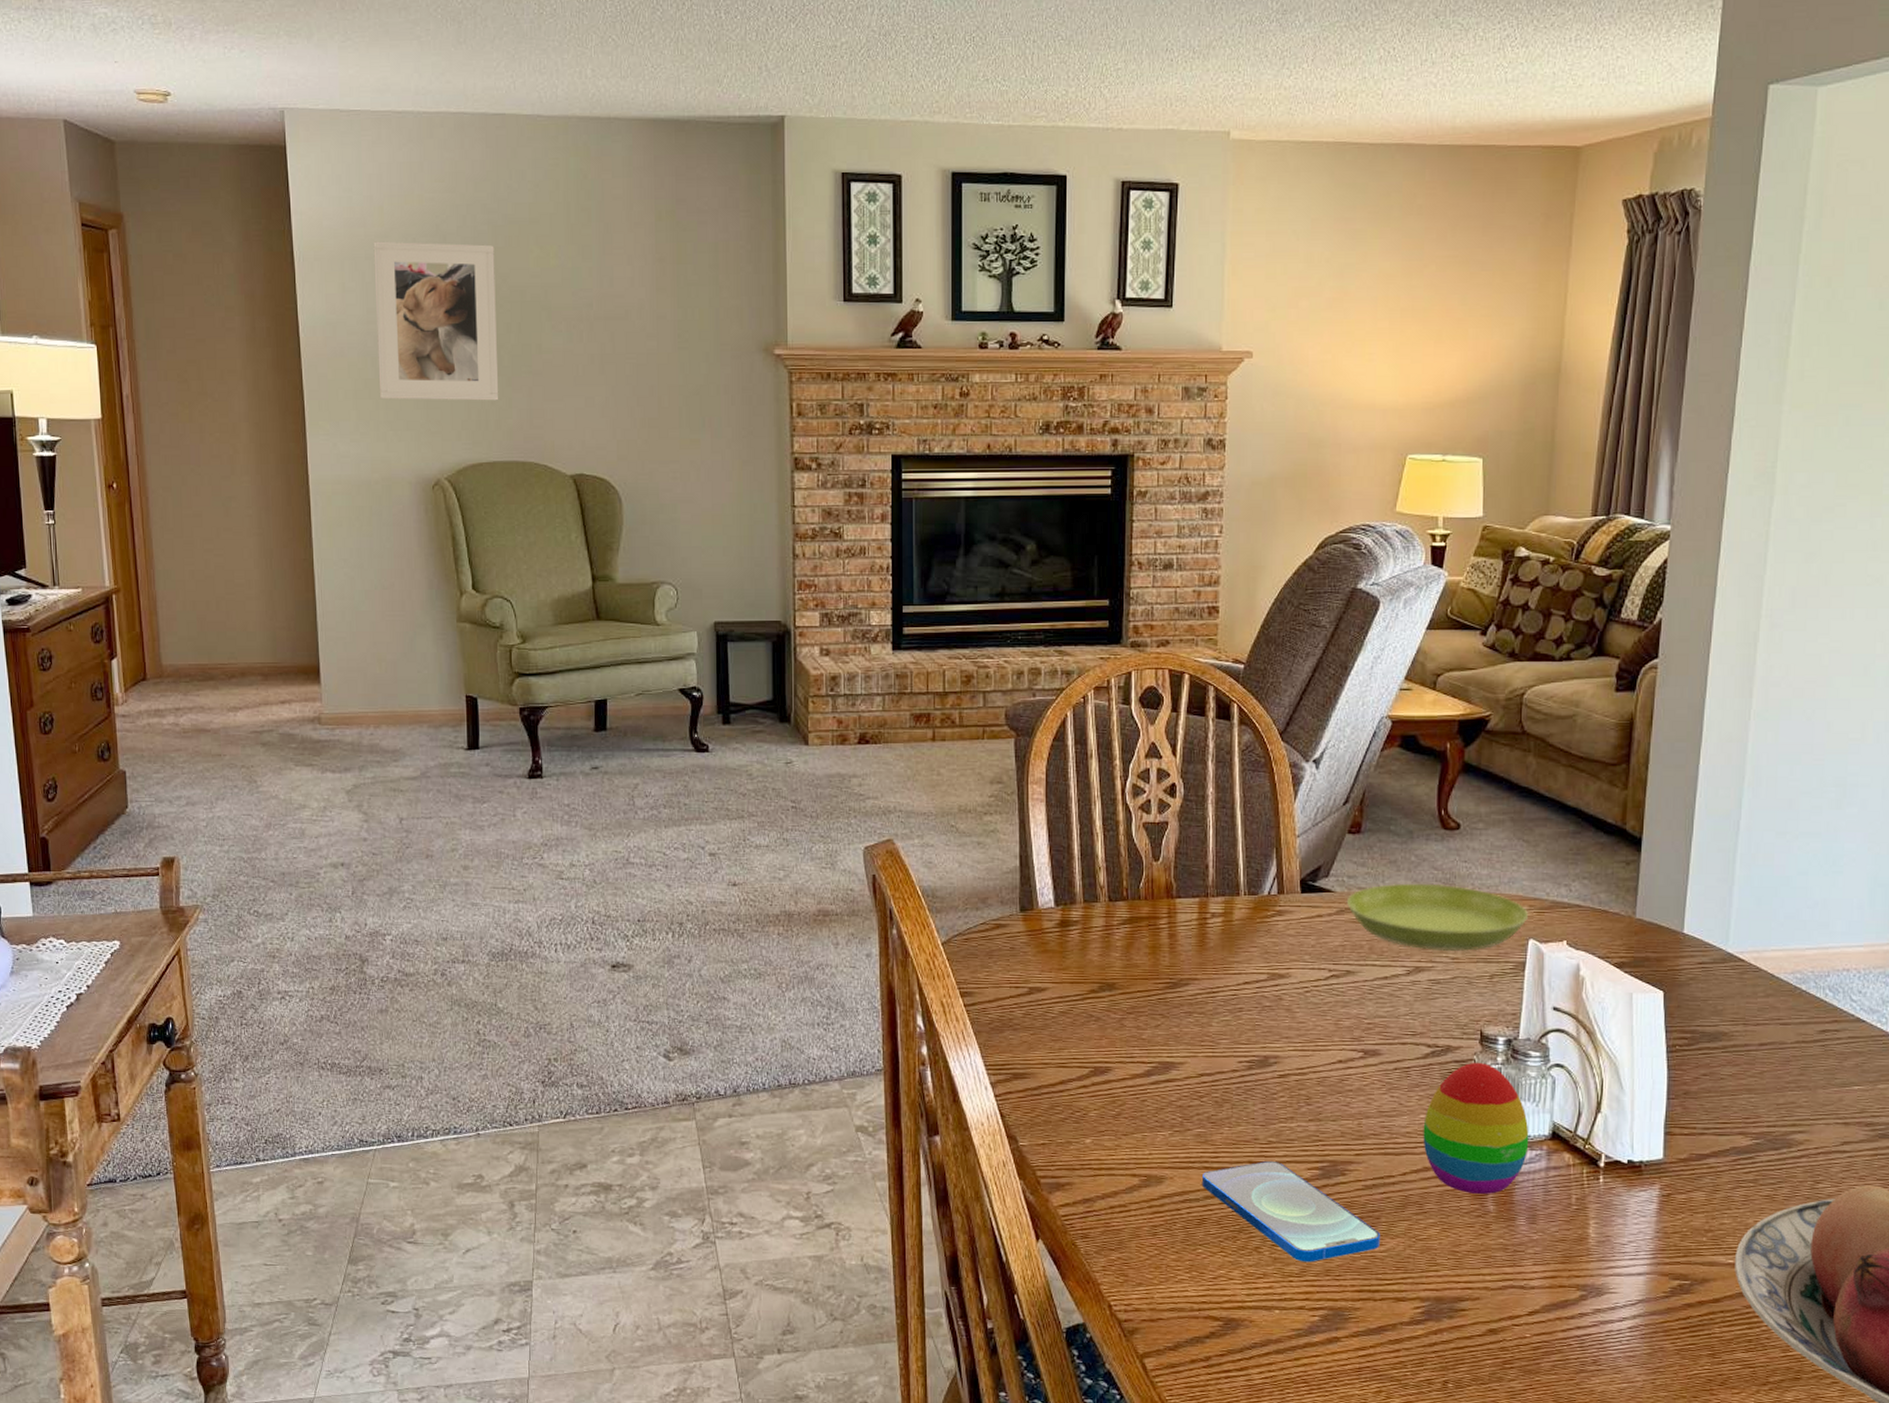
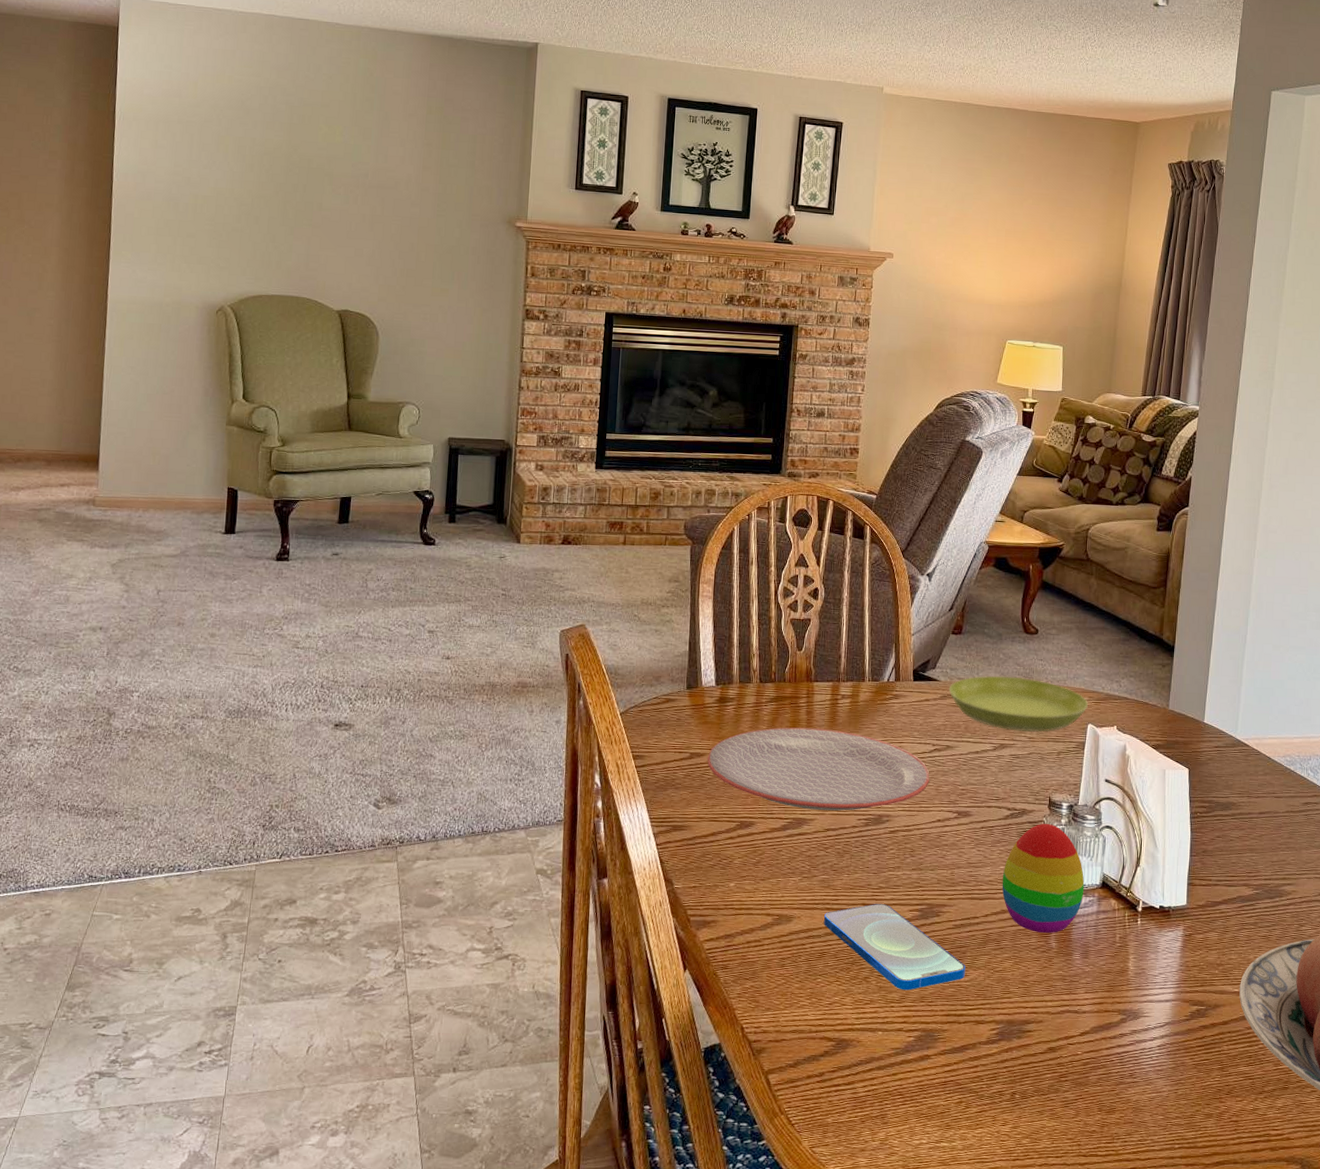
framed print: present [373,241,499,401] -> none [178,109,290,246]
plate: none [1049,954,1327,1053] -> present [707,727,930,811]

